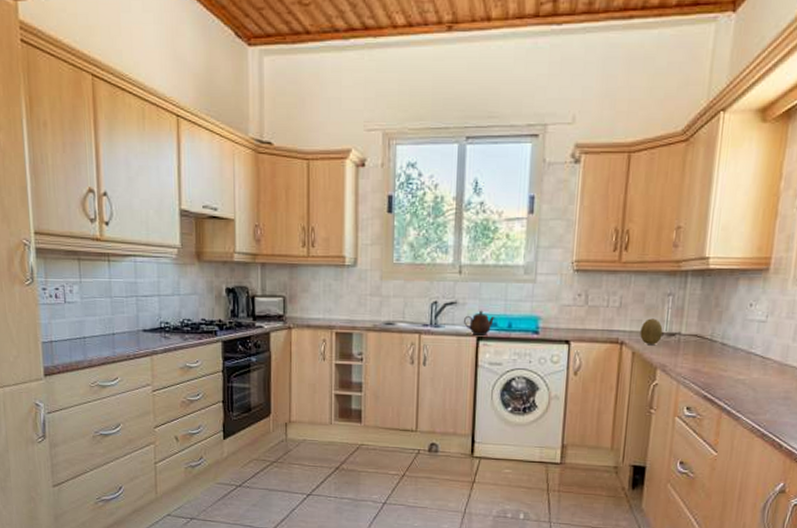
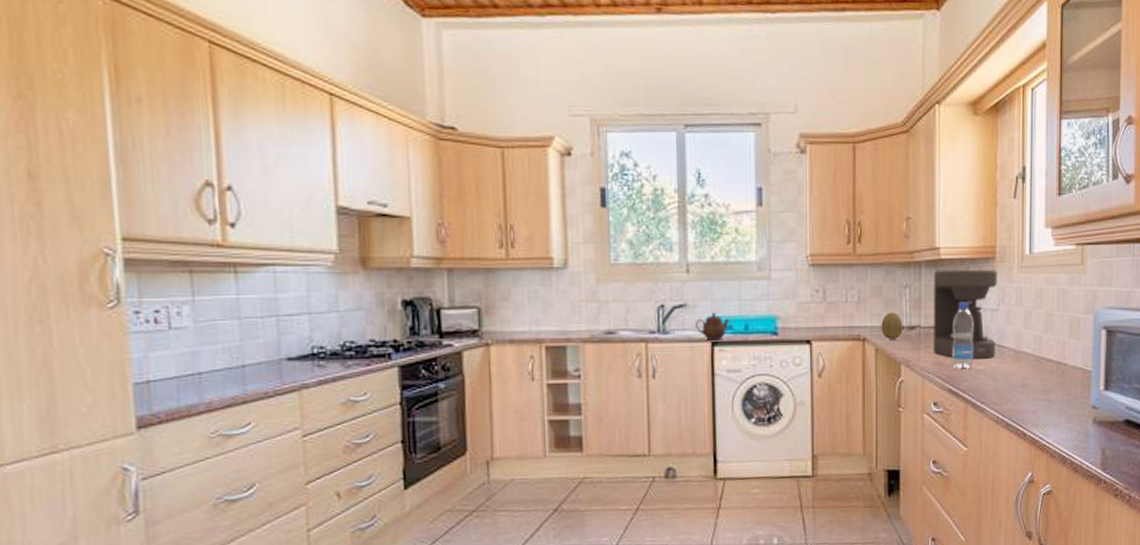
coffee maker: none [692,279,770,369] -> present [934,269,997,359]
bottle: none [710,312,739,378] -> present [952,302,975,369]

